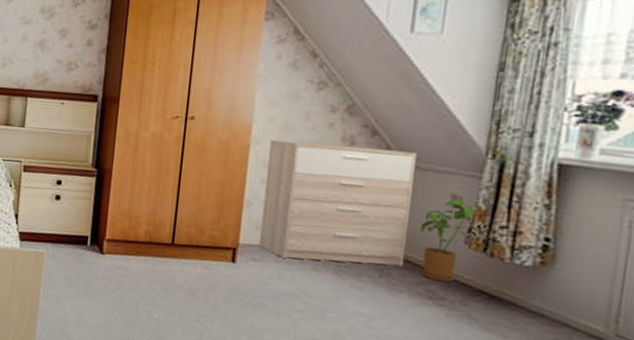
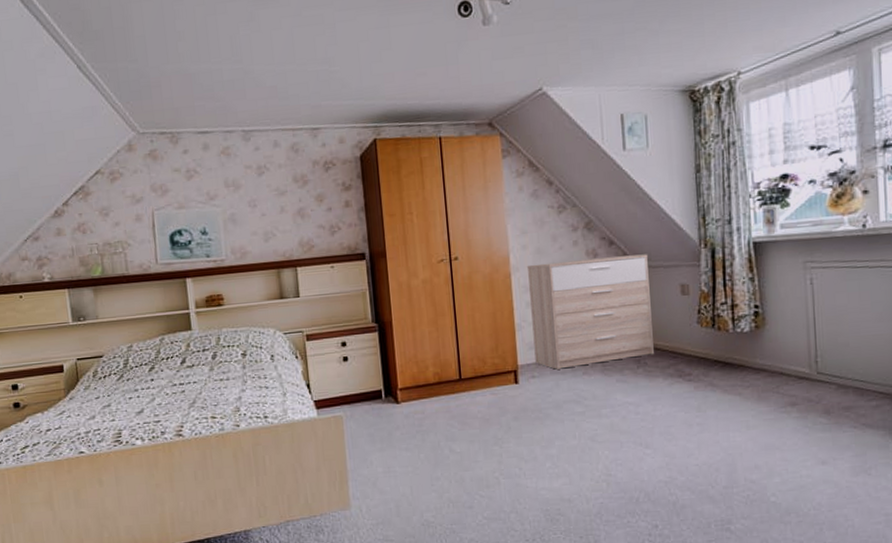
house plant: present [420,199,478,283] -> none [661,287,702,361]

